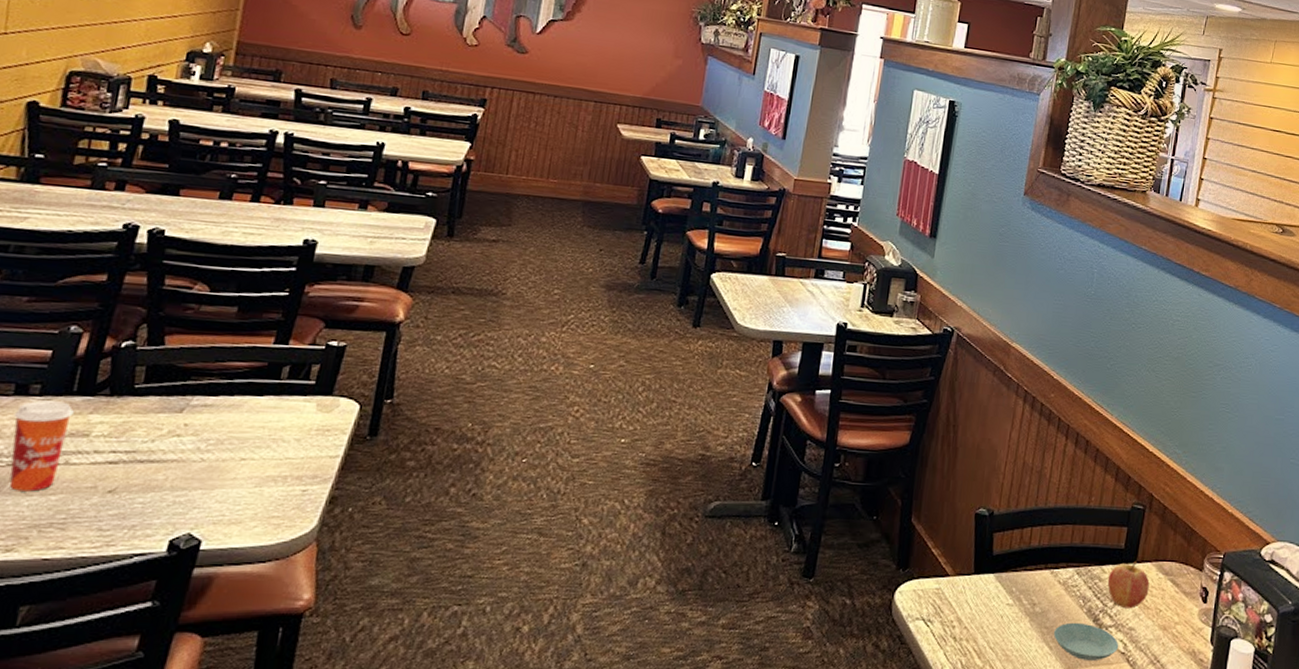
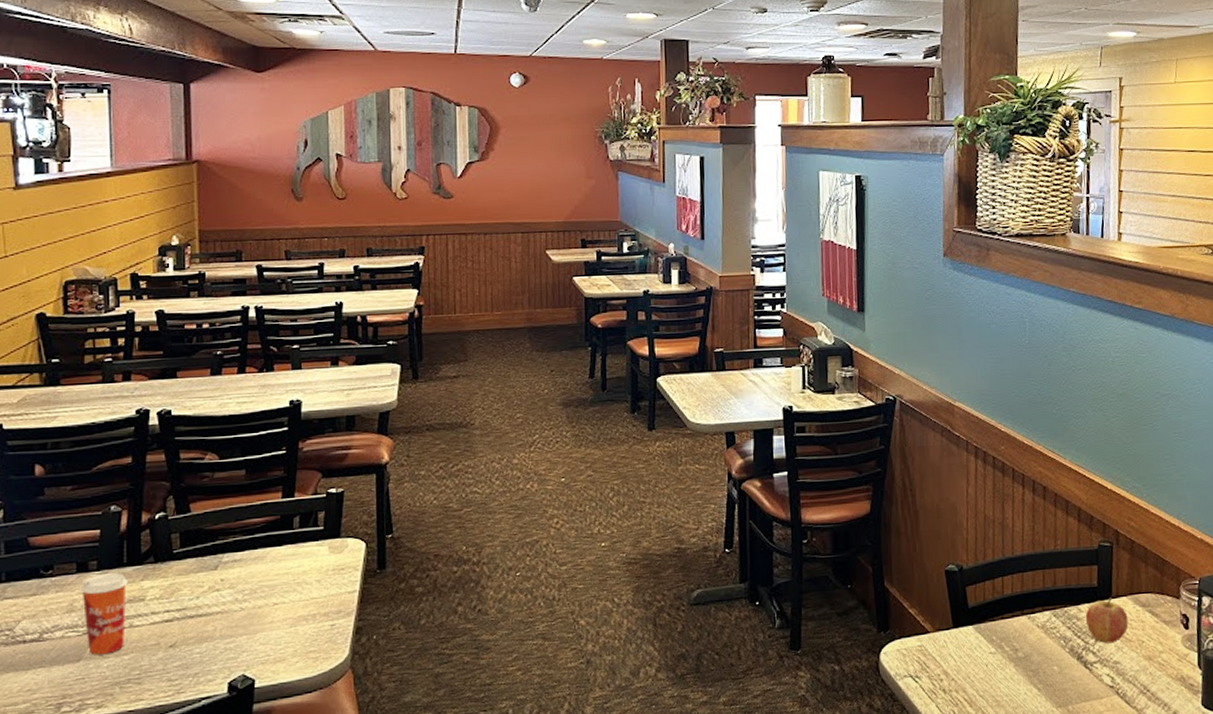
saucer: present [1053,622,1119,660] -> none [1039,662,1107,698]

